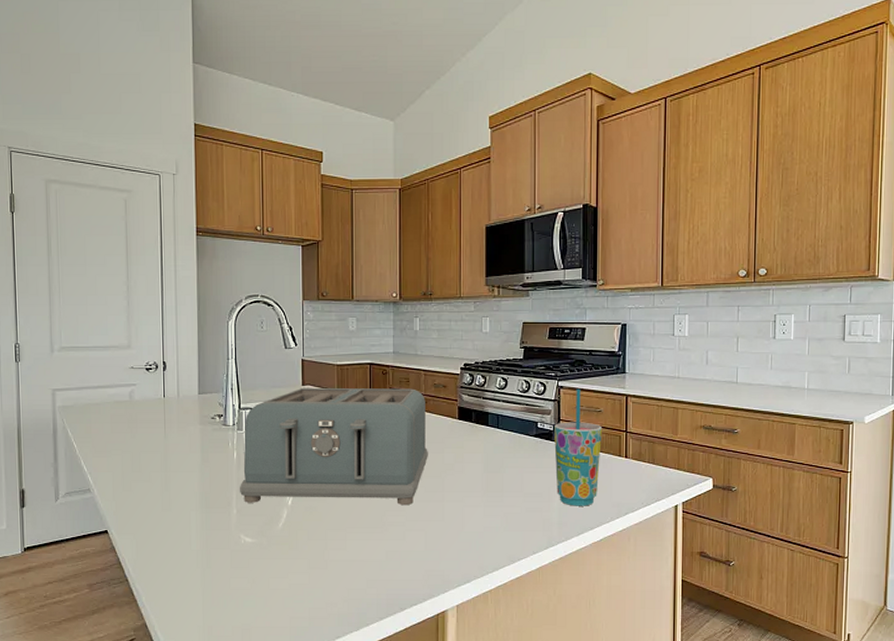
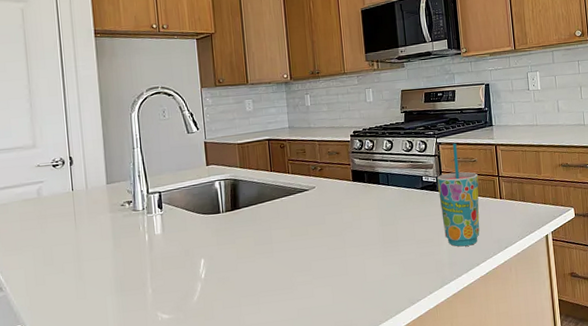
toaster: present [240,387,428,506] -> none [153,158,329,282]

